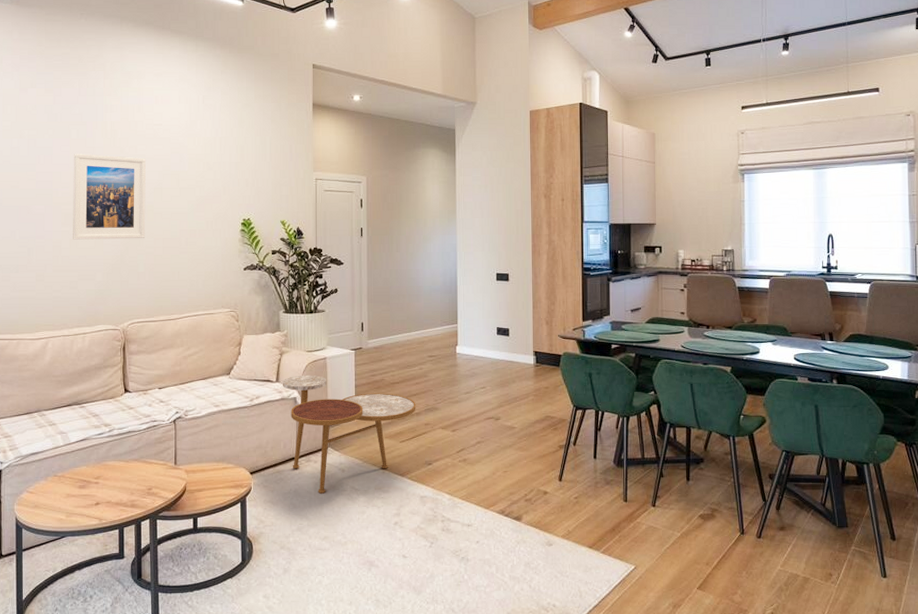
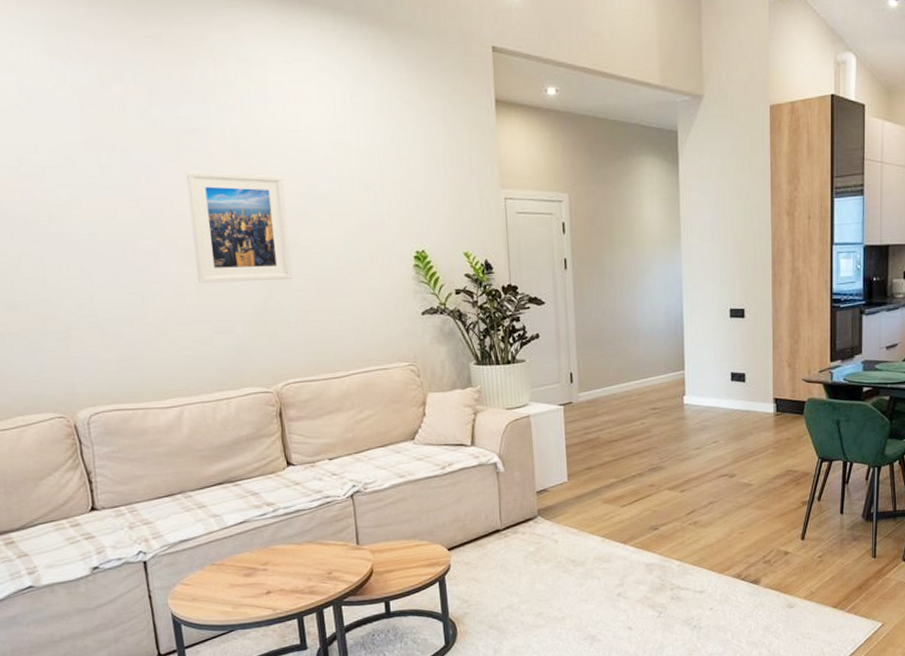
side table: present [282,375,416,494] -> none [478,435,638,567]

